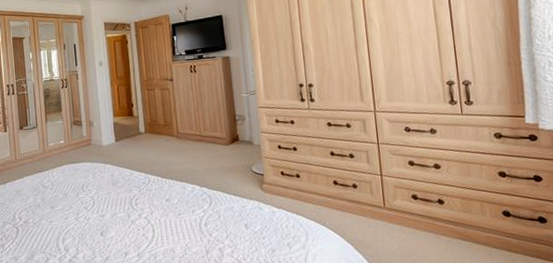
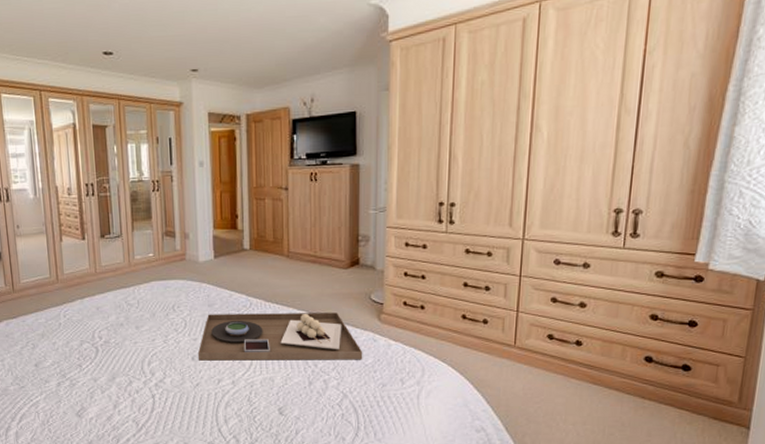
platter: none [106,184,252,236] -> present [198,312,363,361]

